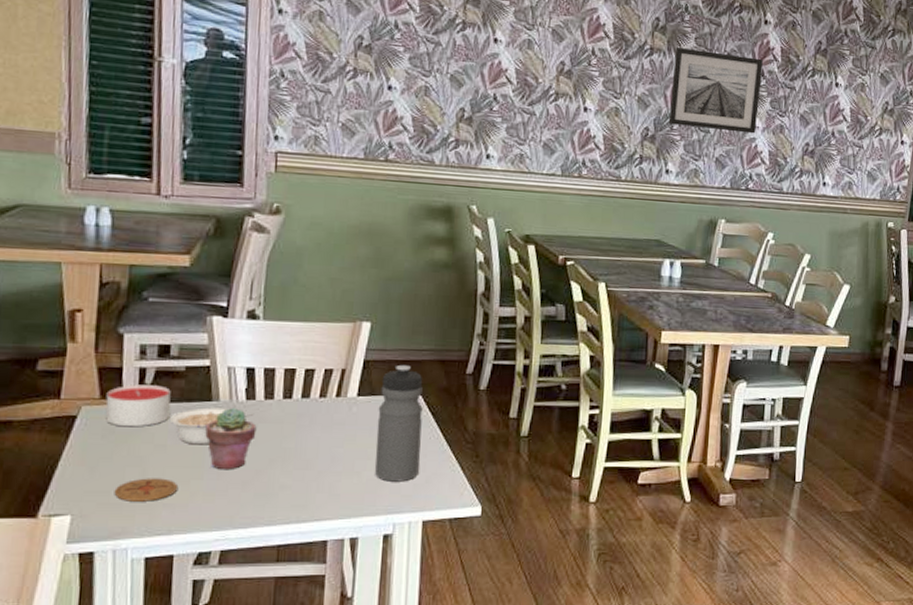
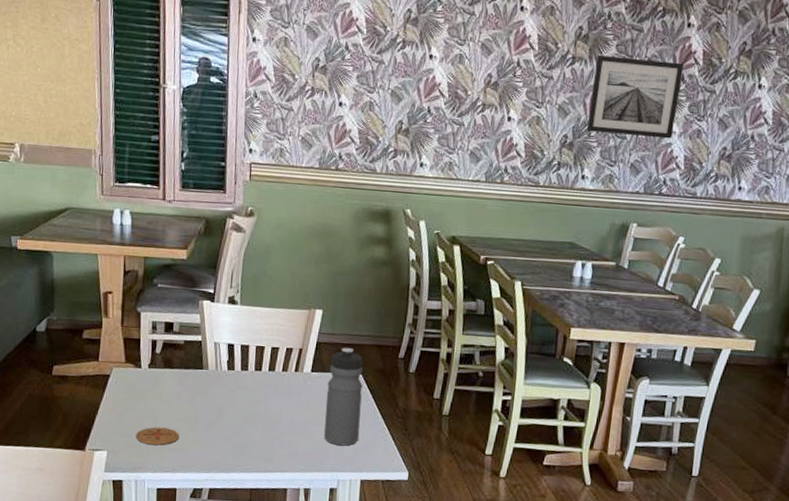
candle: present [105,384,171,427] -> none [129,353,174,387]
legume: present [169,407,253,445] -> none [173,374,233,404]
potted succulent: present [205,407,257,469] -> none [198,375,235,425]

